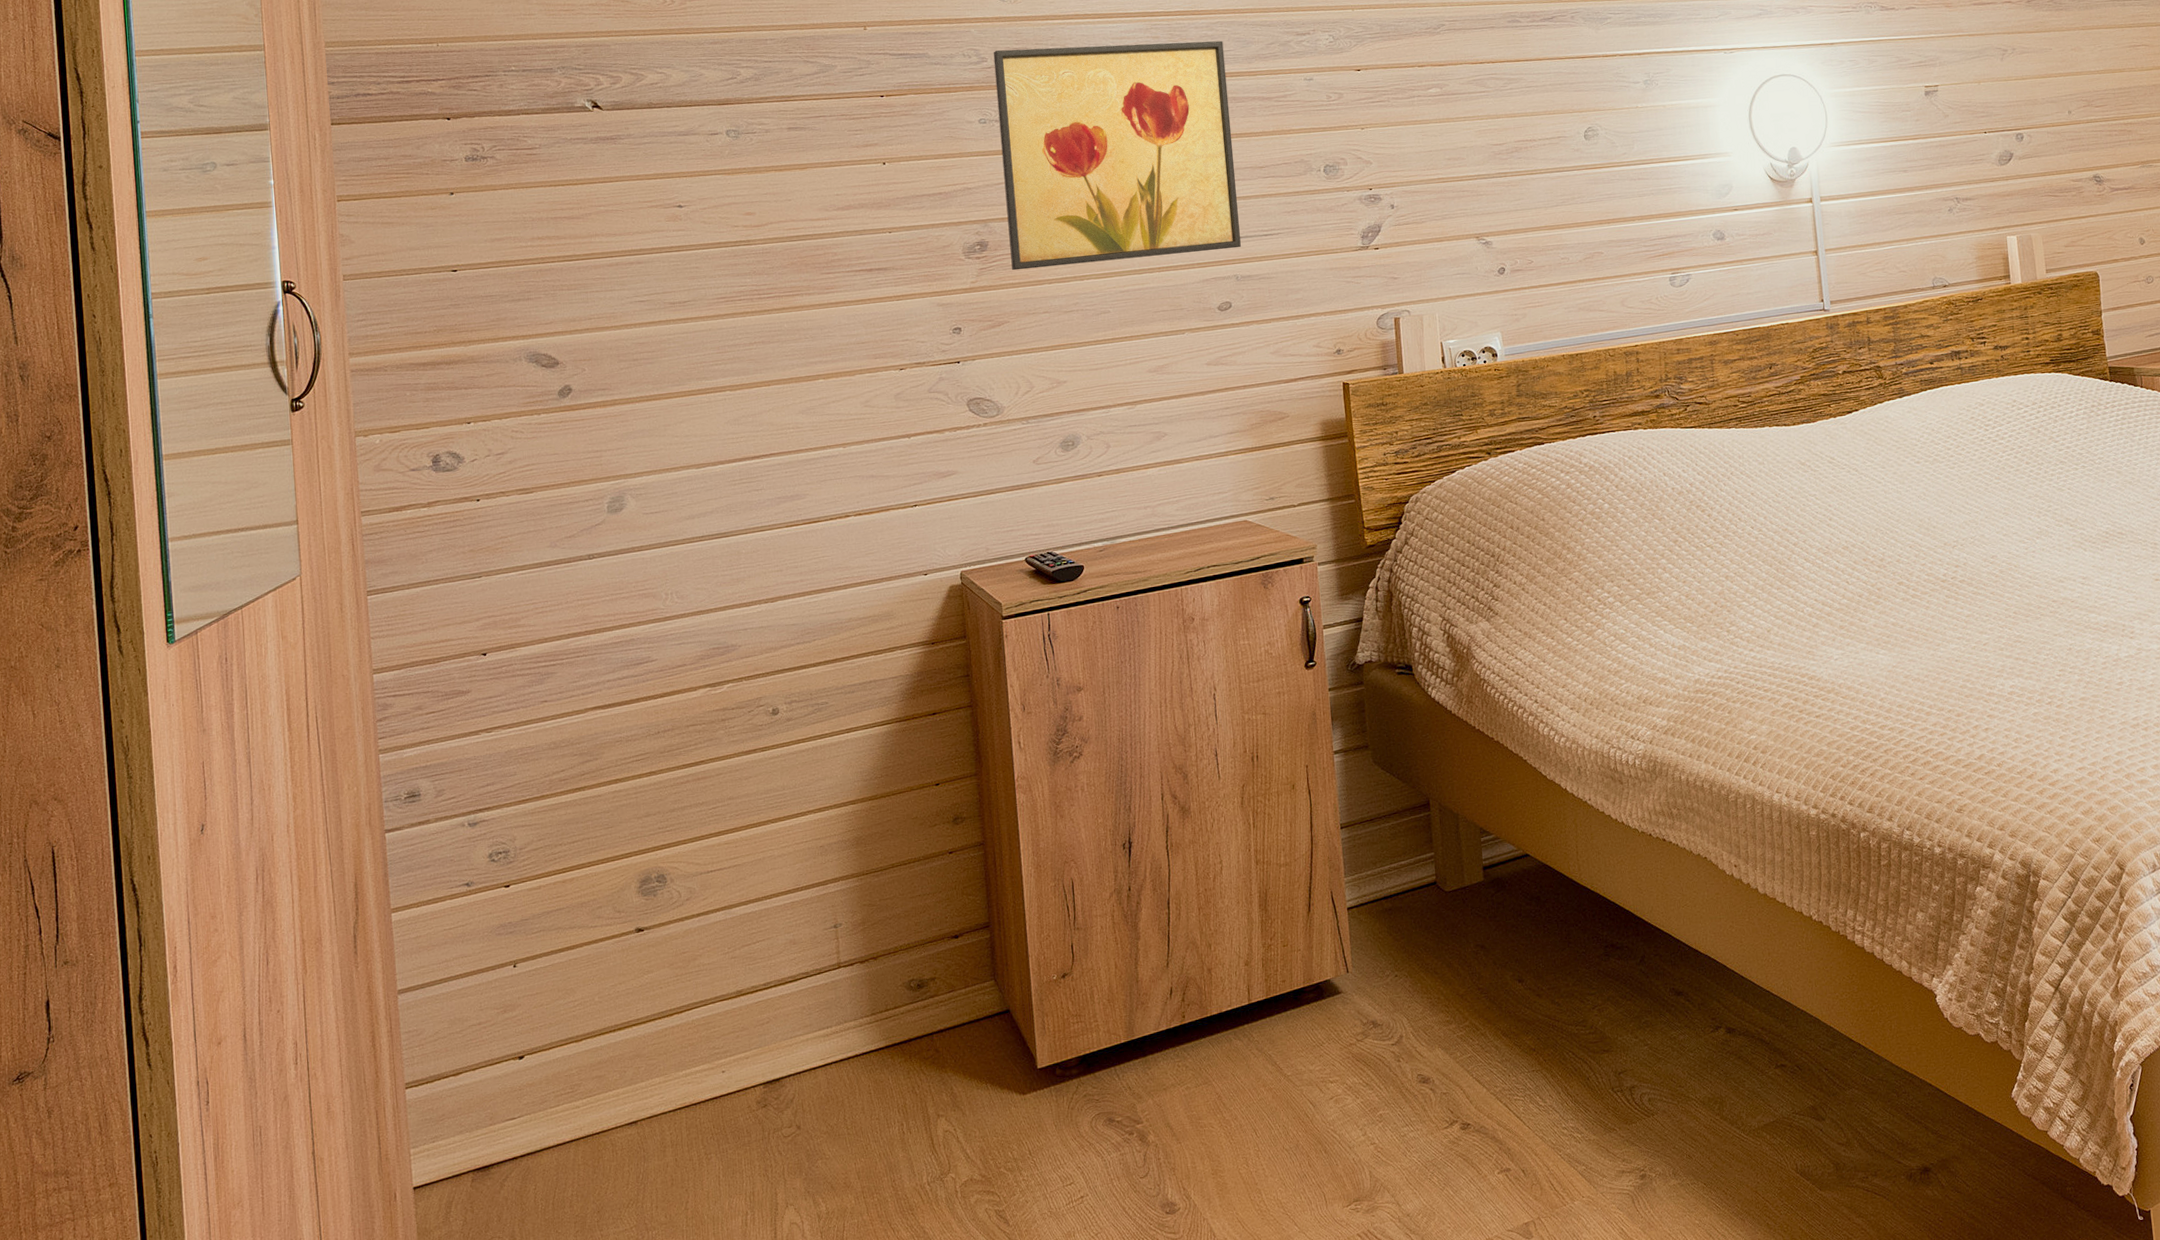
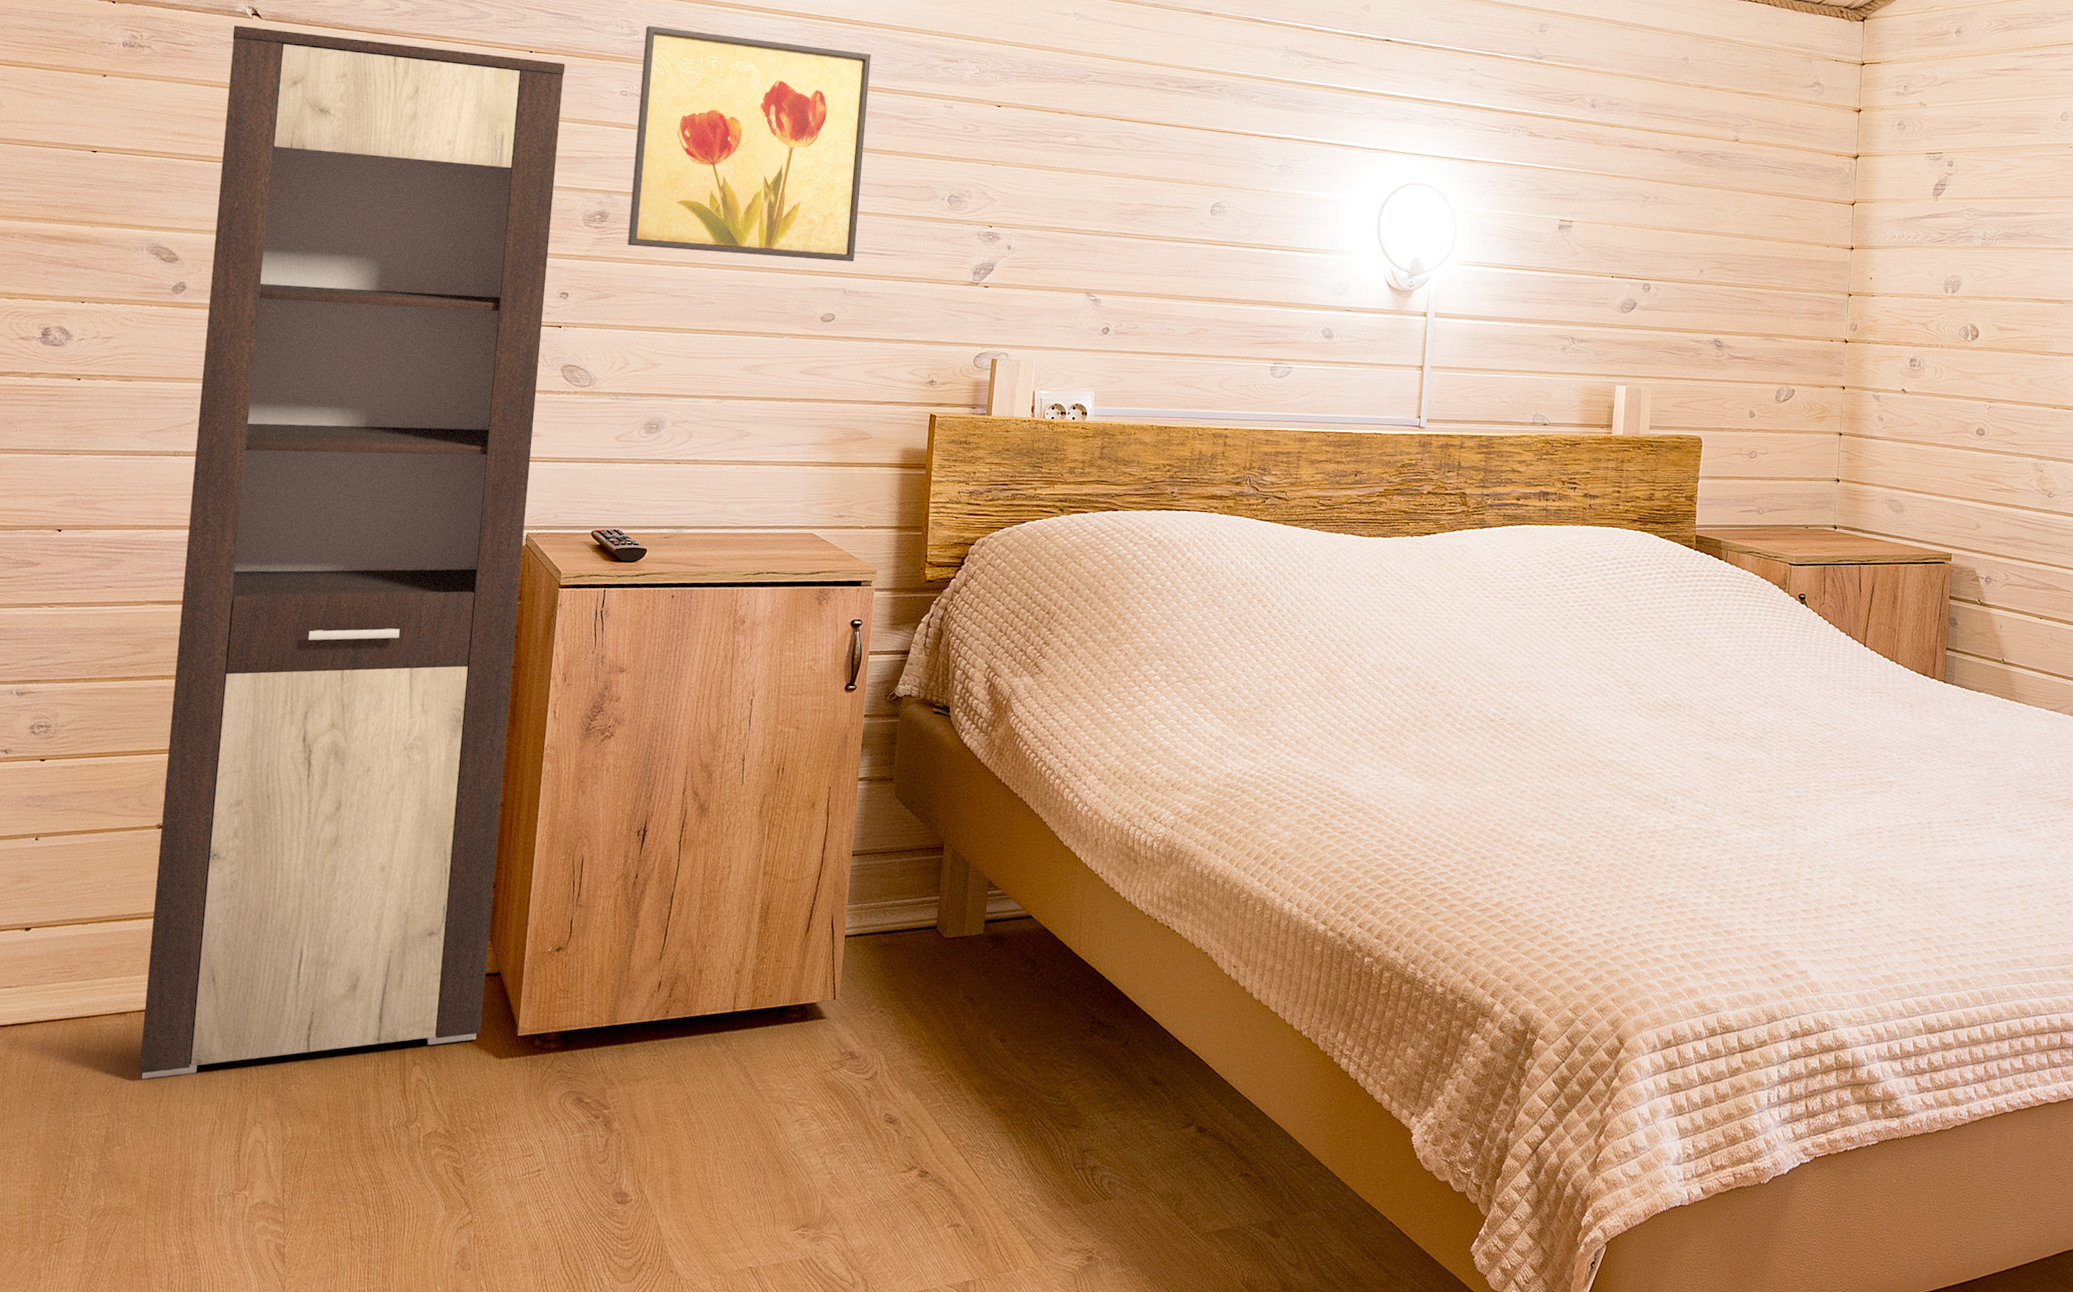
cabinet: none [575,102,1000,1185] -> present [139,25,566,1079]

